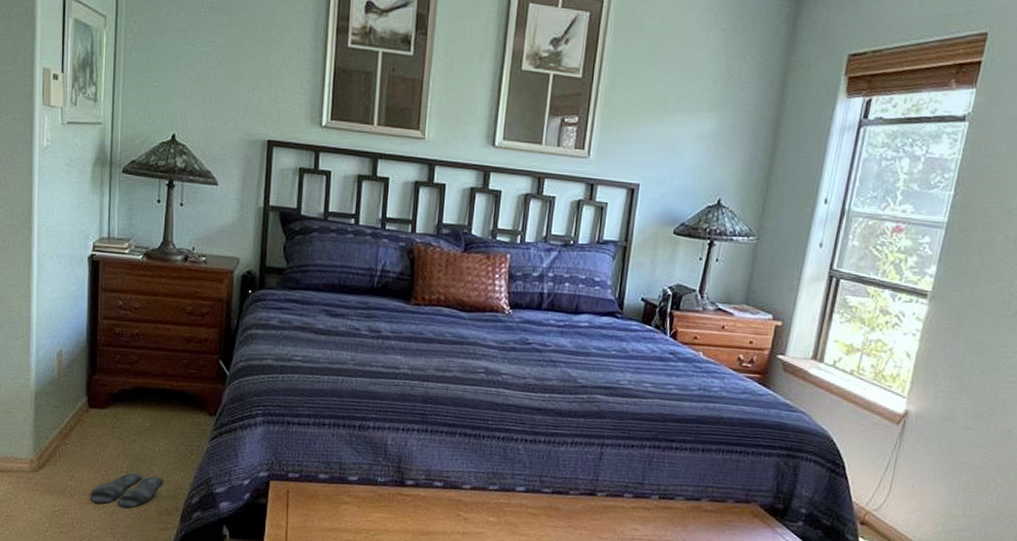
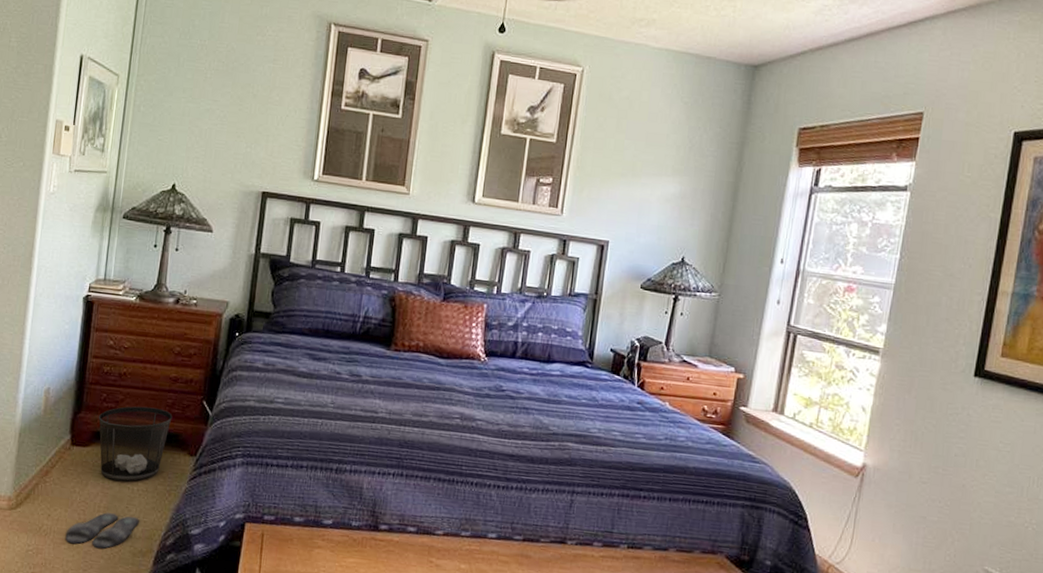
waste bin: none [114,367,189,442] -> present [99,406,173,482]

